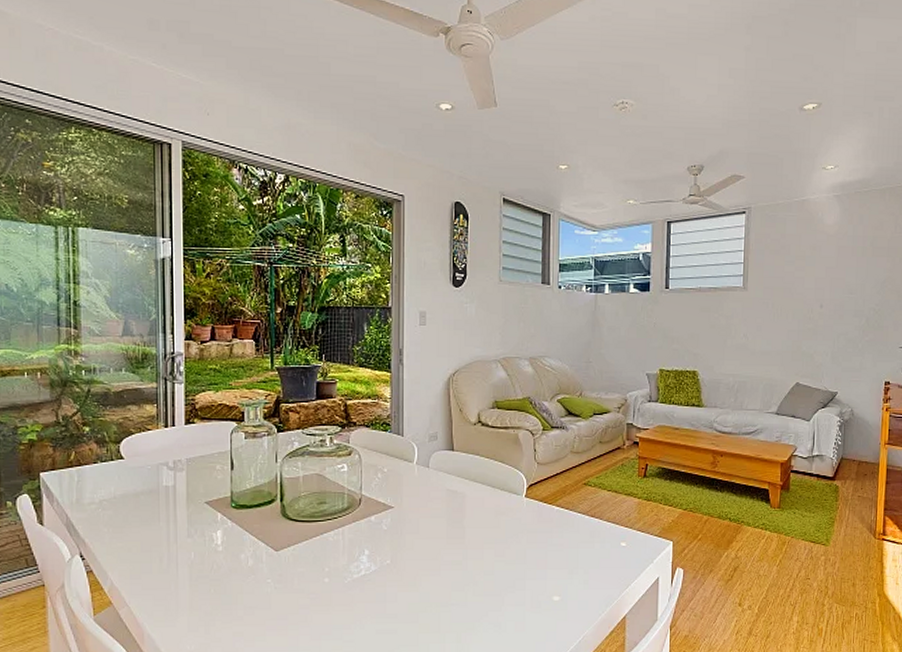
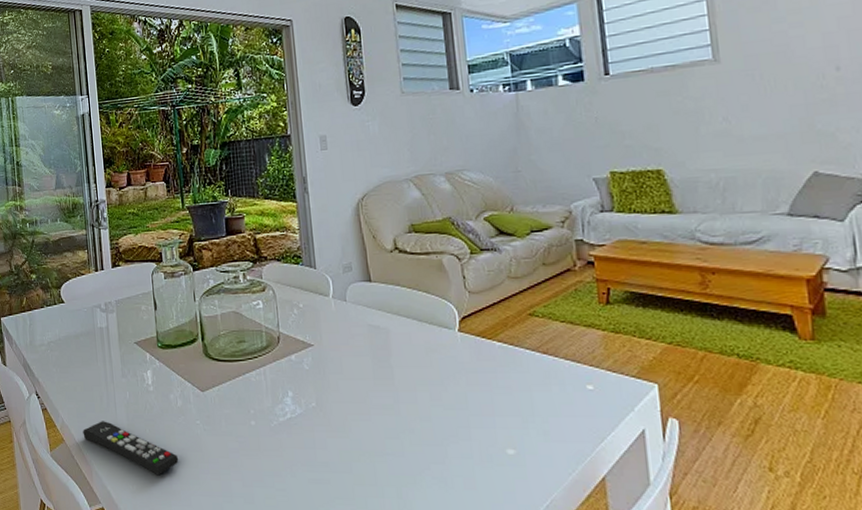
remote control: none [136,582,245,635] -> present [83,421,179,476]

